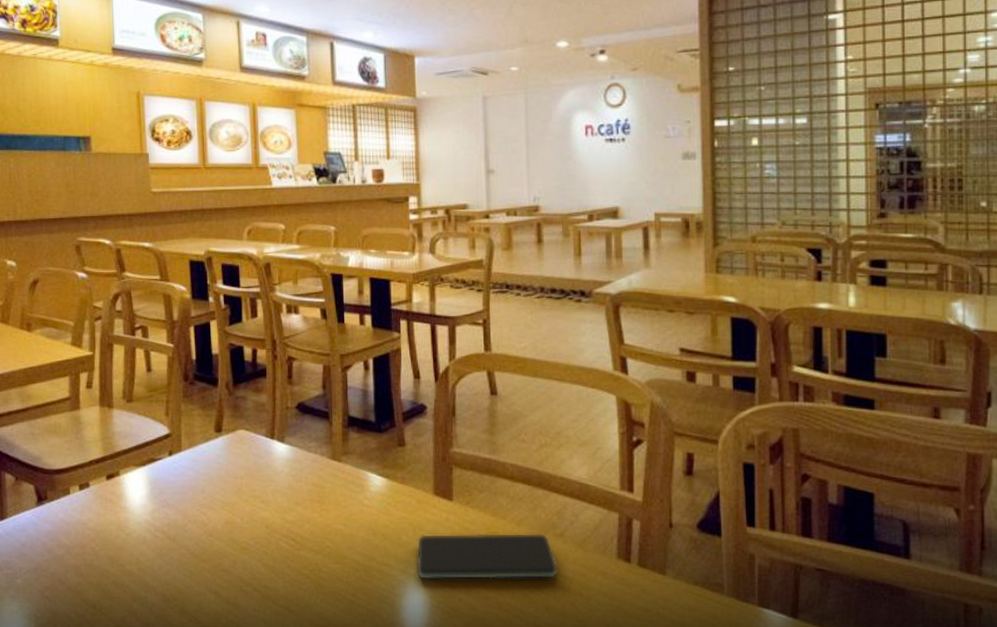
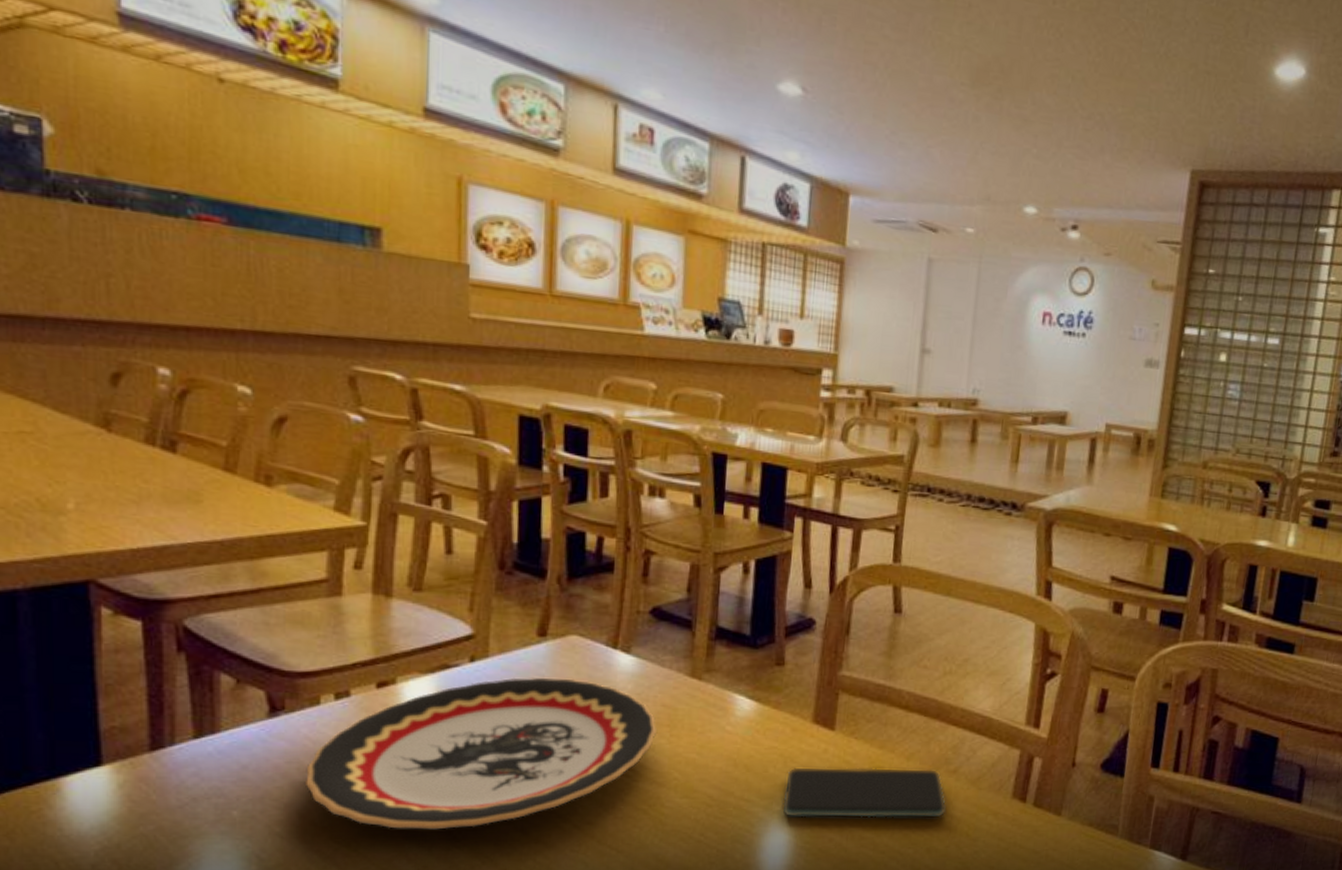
plate: none [63,466,310,593] -> present [306,678,656,830]

